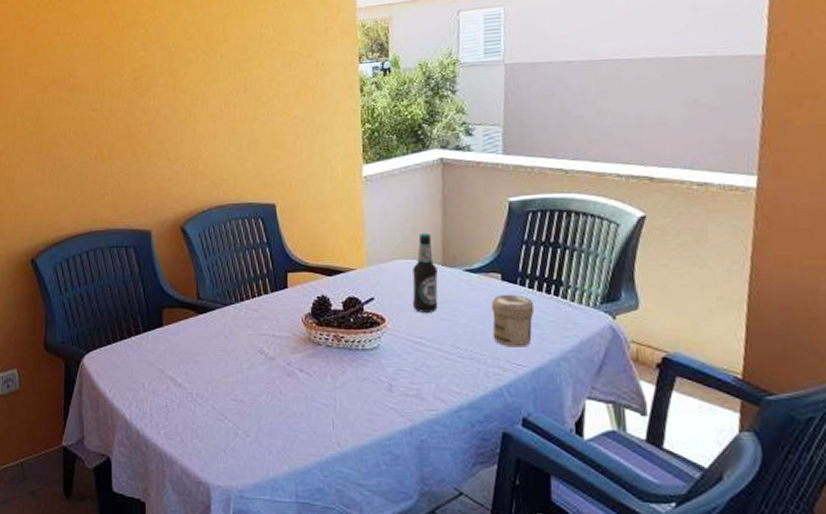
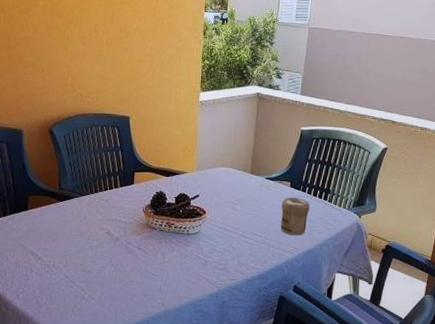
bottle: present [412,233,438,313] -> none [227,149,247,208]

